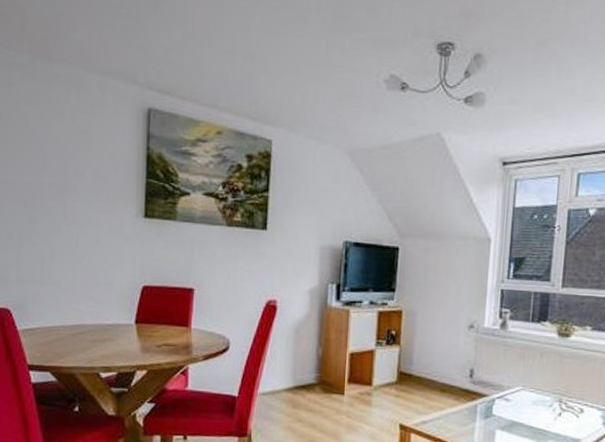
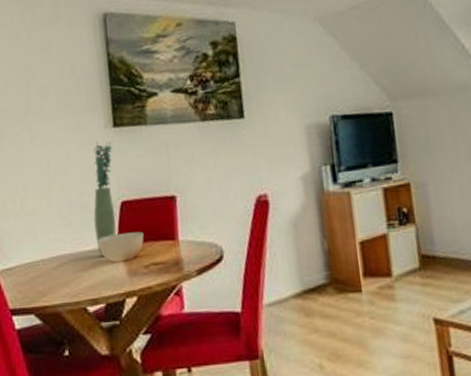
vase: none [114,227,141,333] -> present [93,141,116,258]
bowl: none [117,313,160,339] -> present [98,231,144,262]

